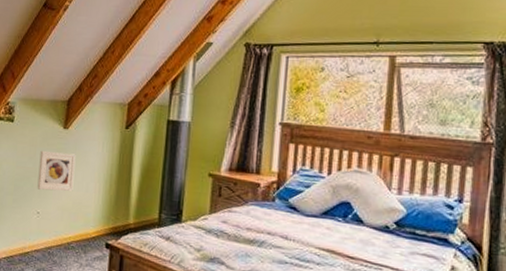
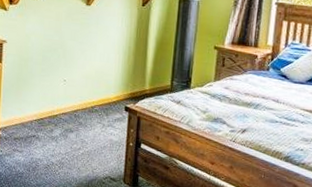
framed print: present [37,150,76,191] -> none [63,24,98,62]

